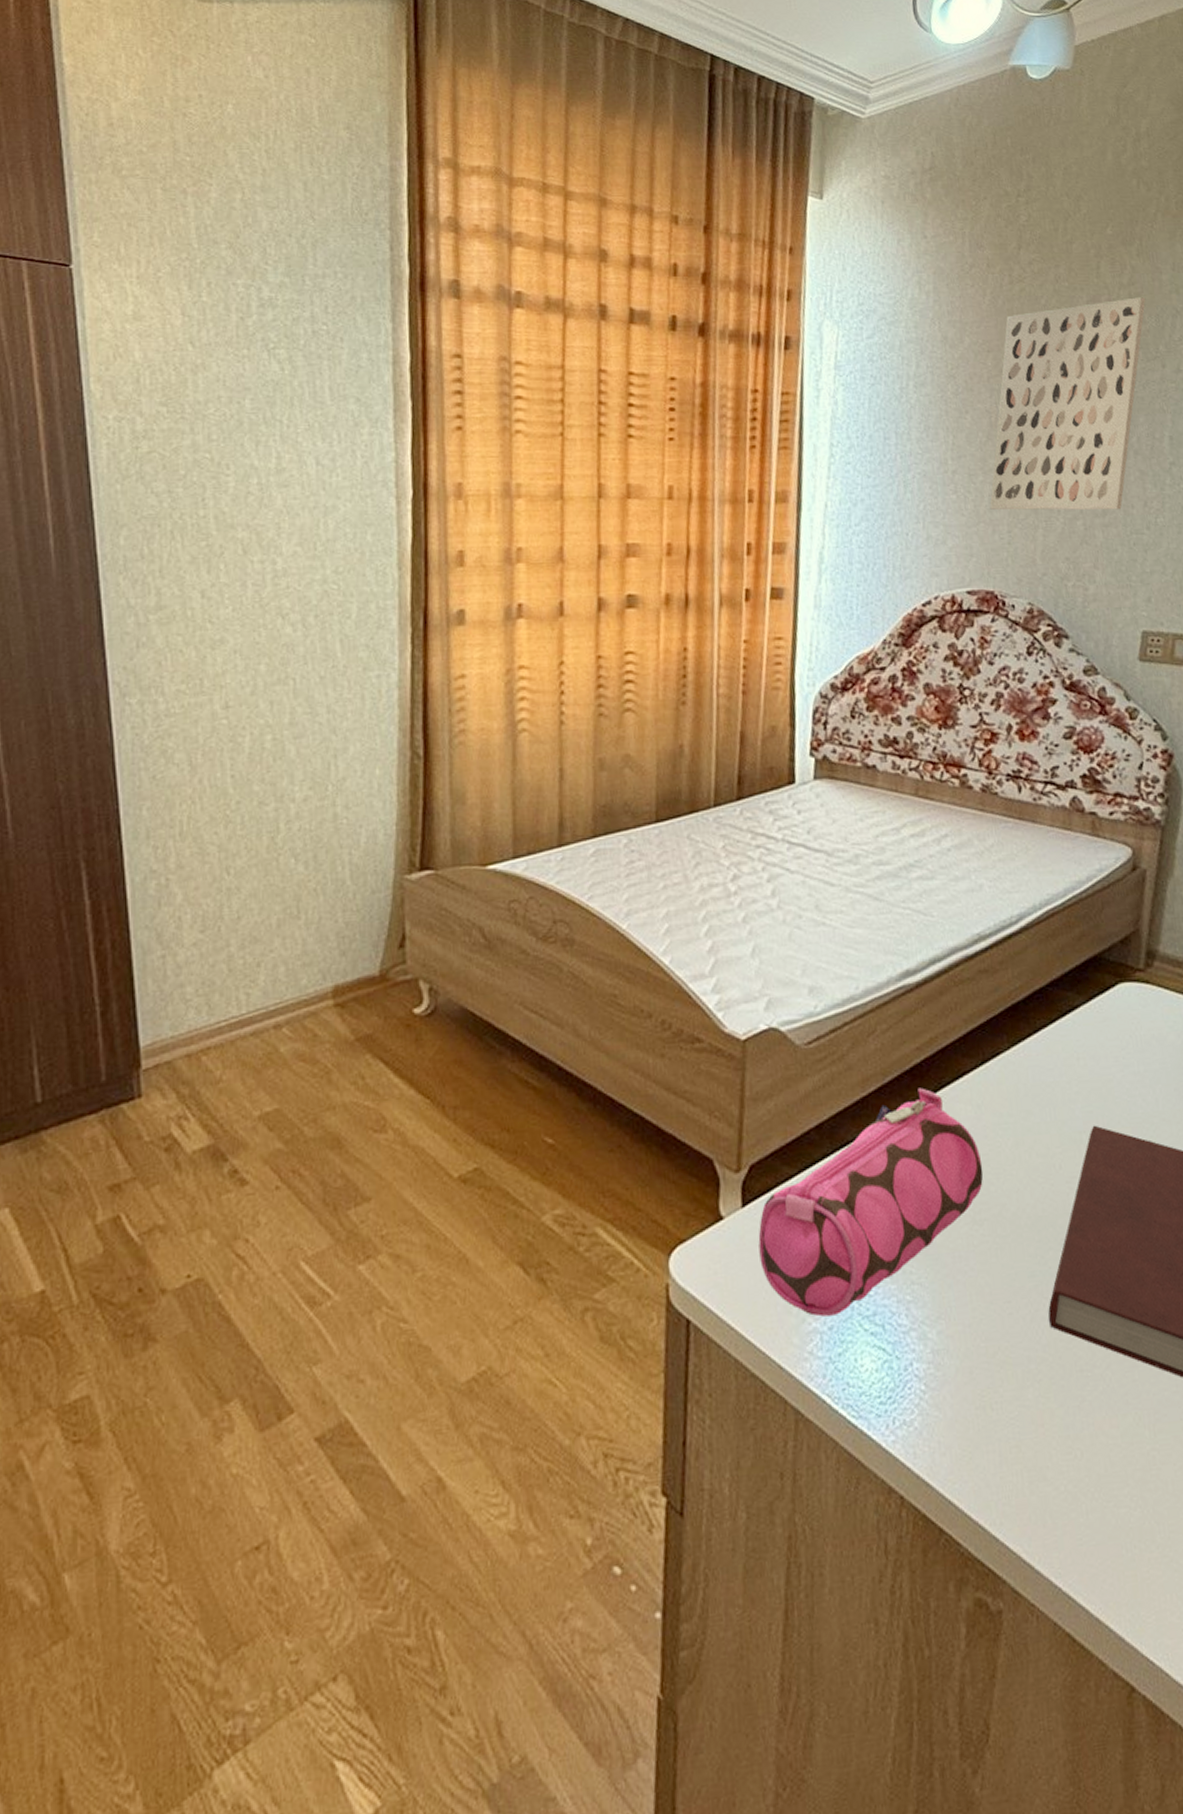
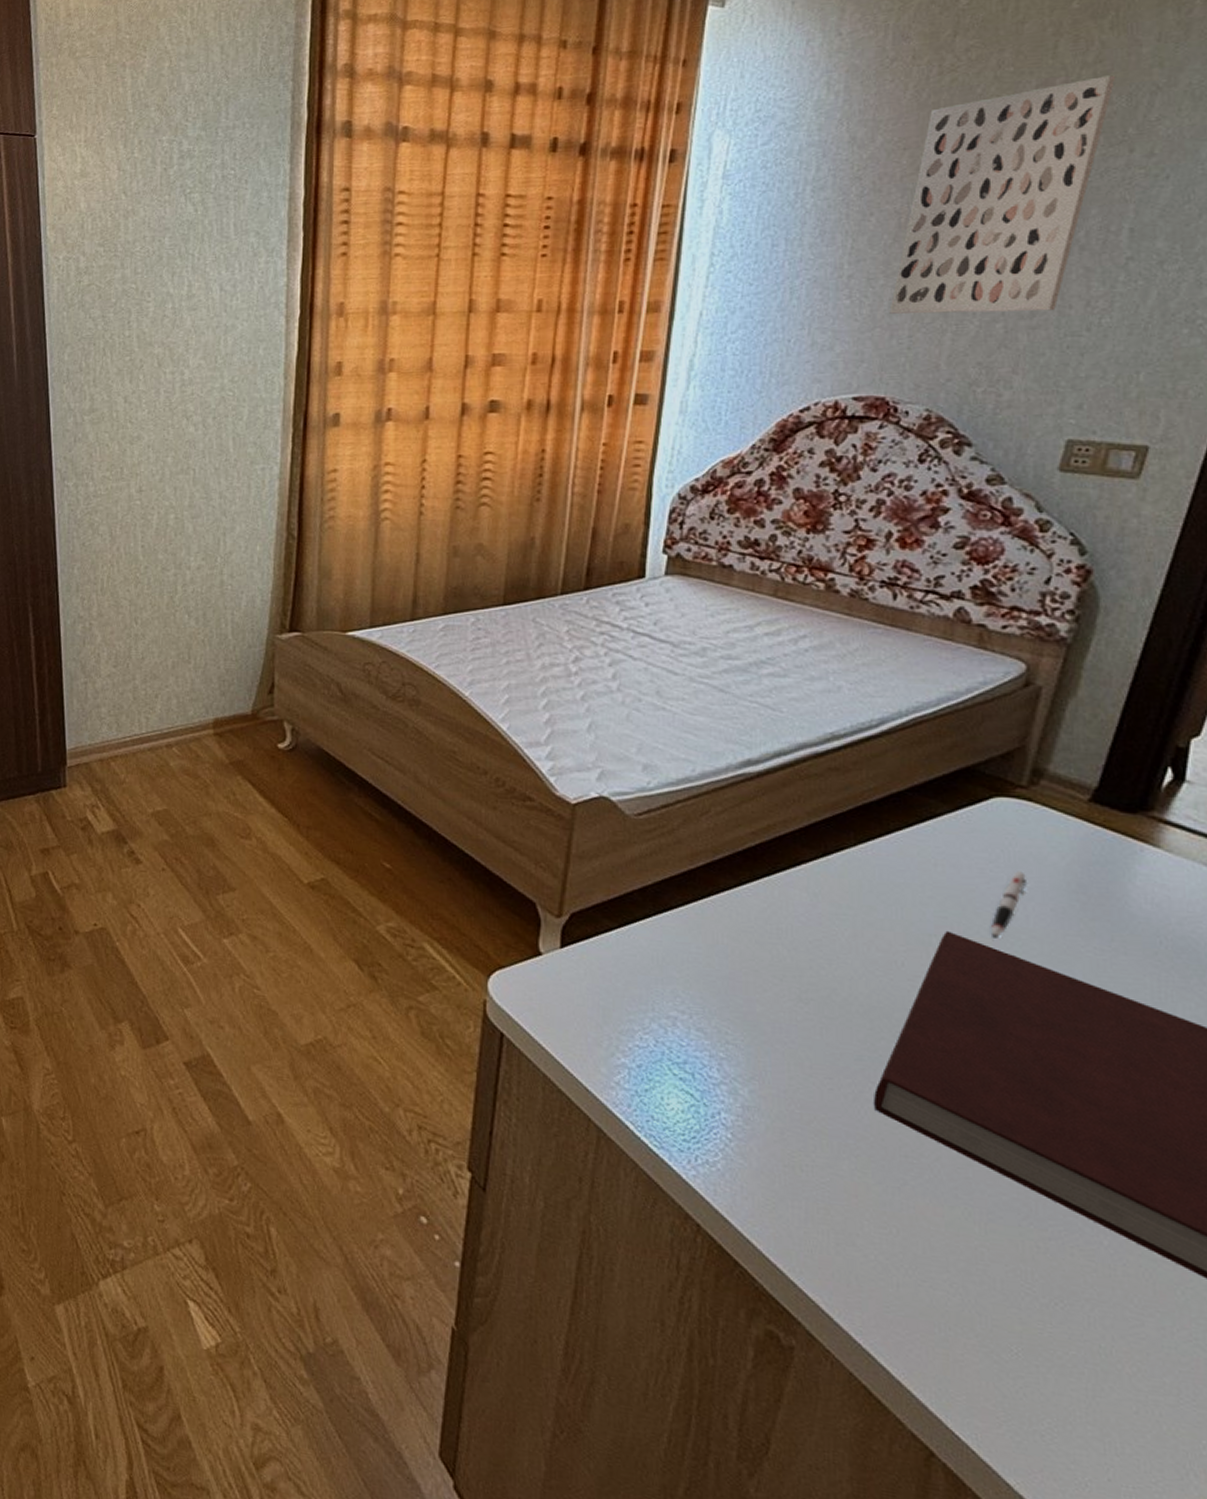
pencil case: present [758,1088,984,1317] -> none [574,869,814,1056]
pen: none [1129,1055,1154,1126] -> present [991,871,1028,938]

